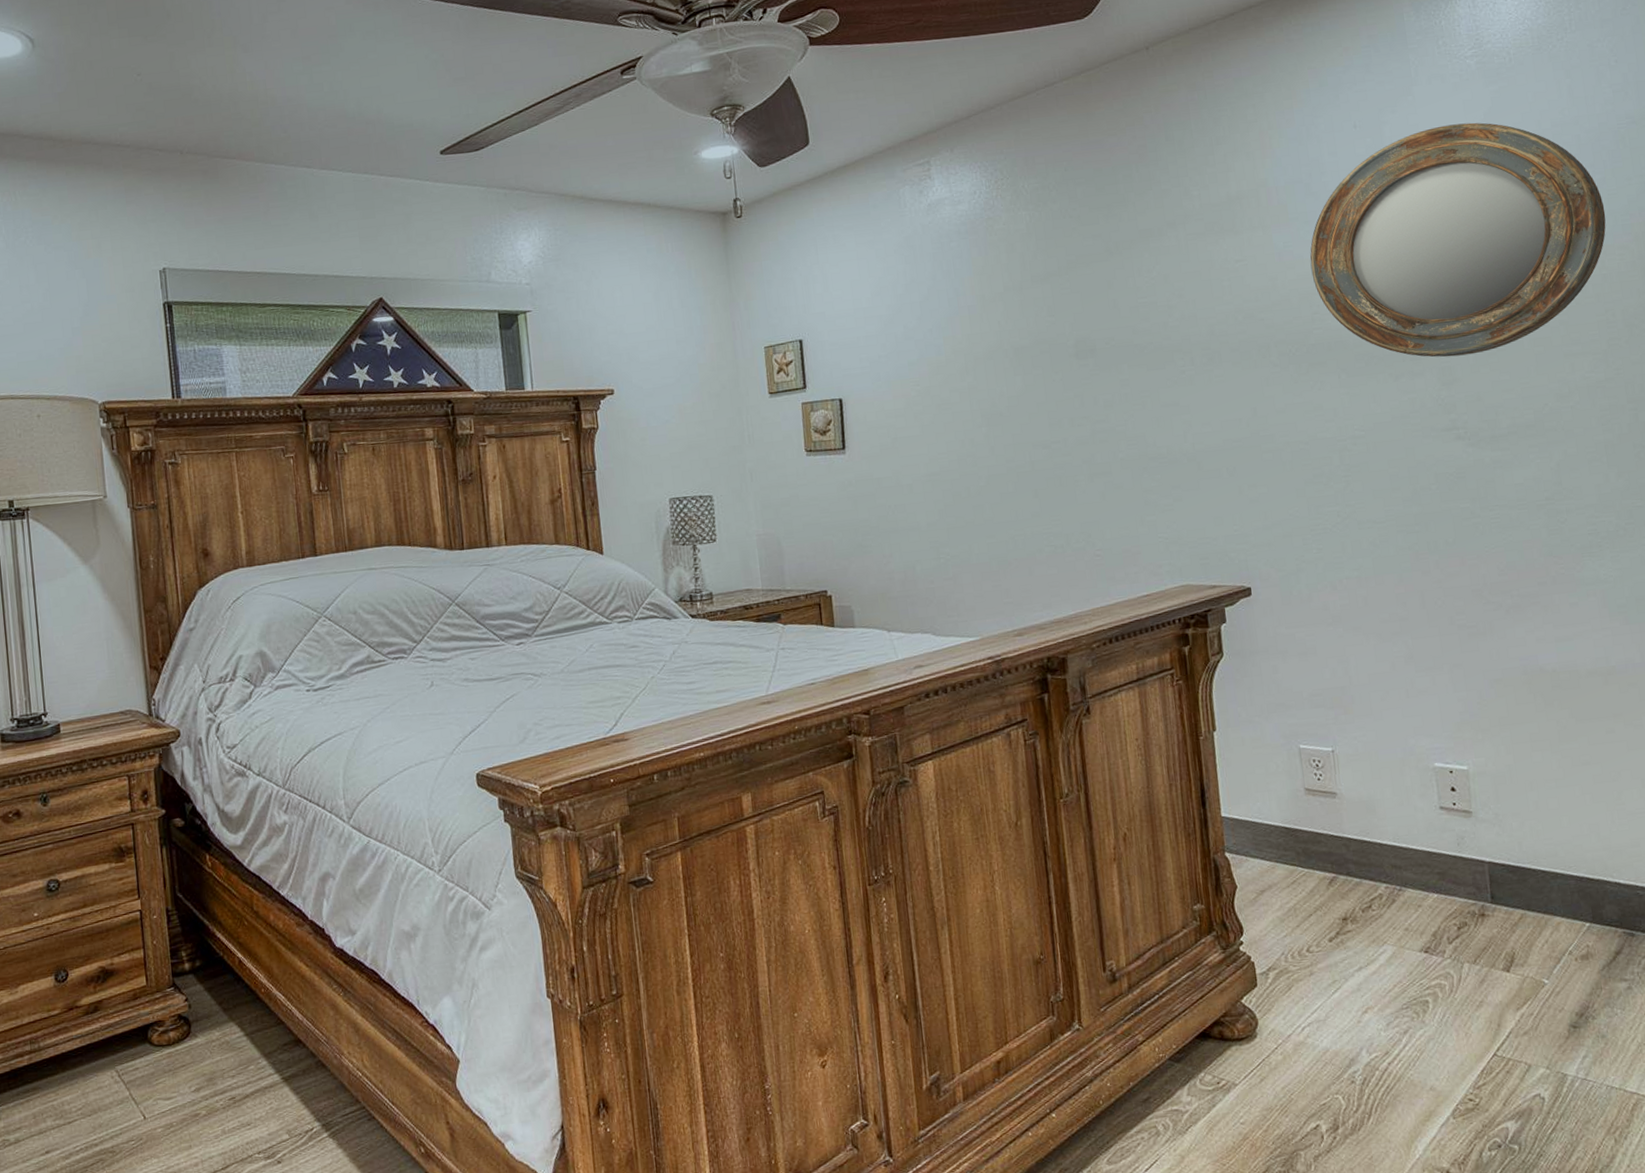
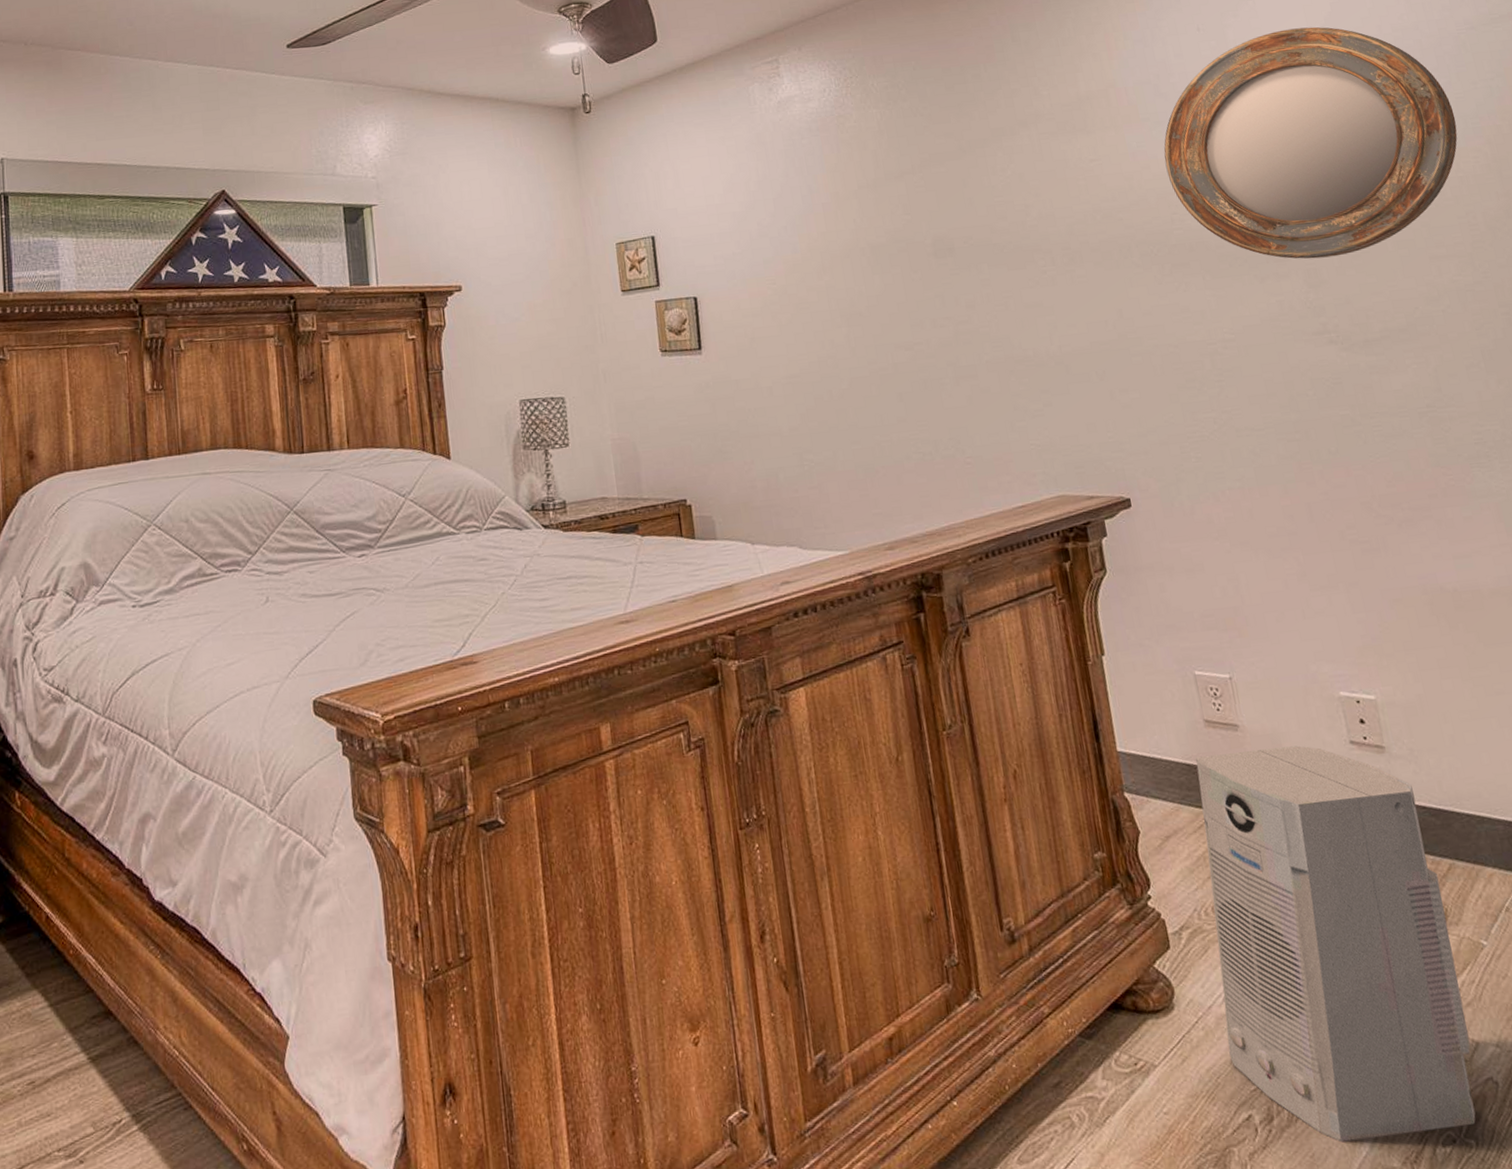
air purifier: none [1294,811,1523,1147] -> present [1196,745,1476,1143]

